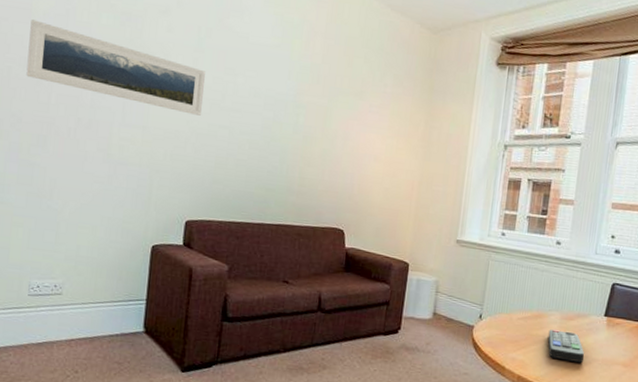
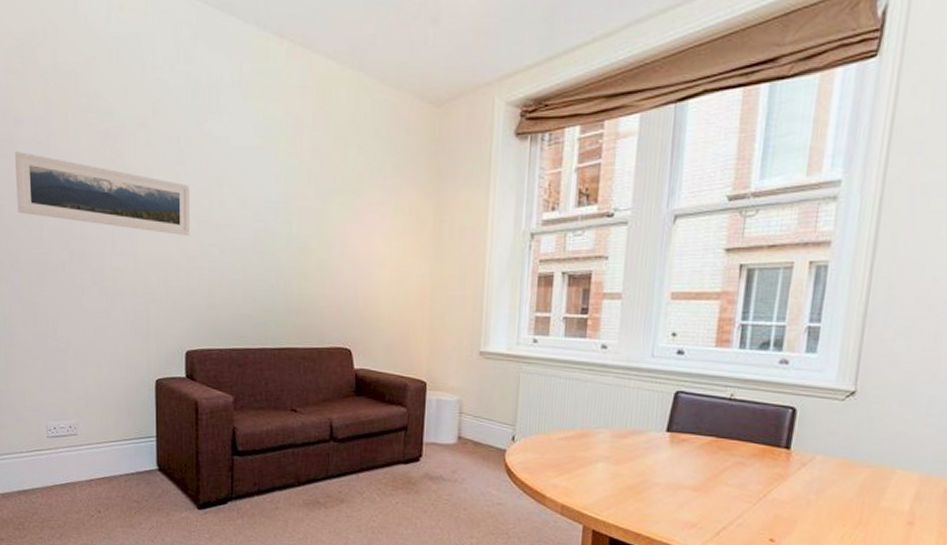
remote control: present [547,328,585,364] -> none [596,449,643,489]

